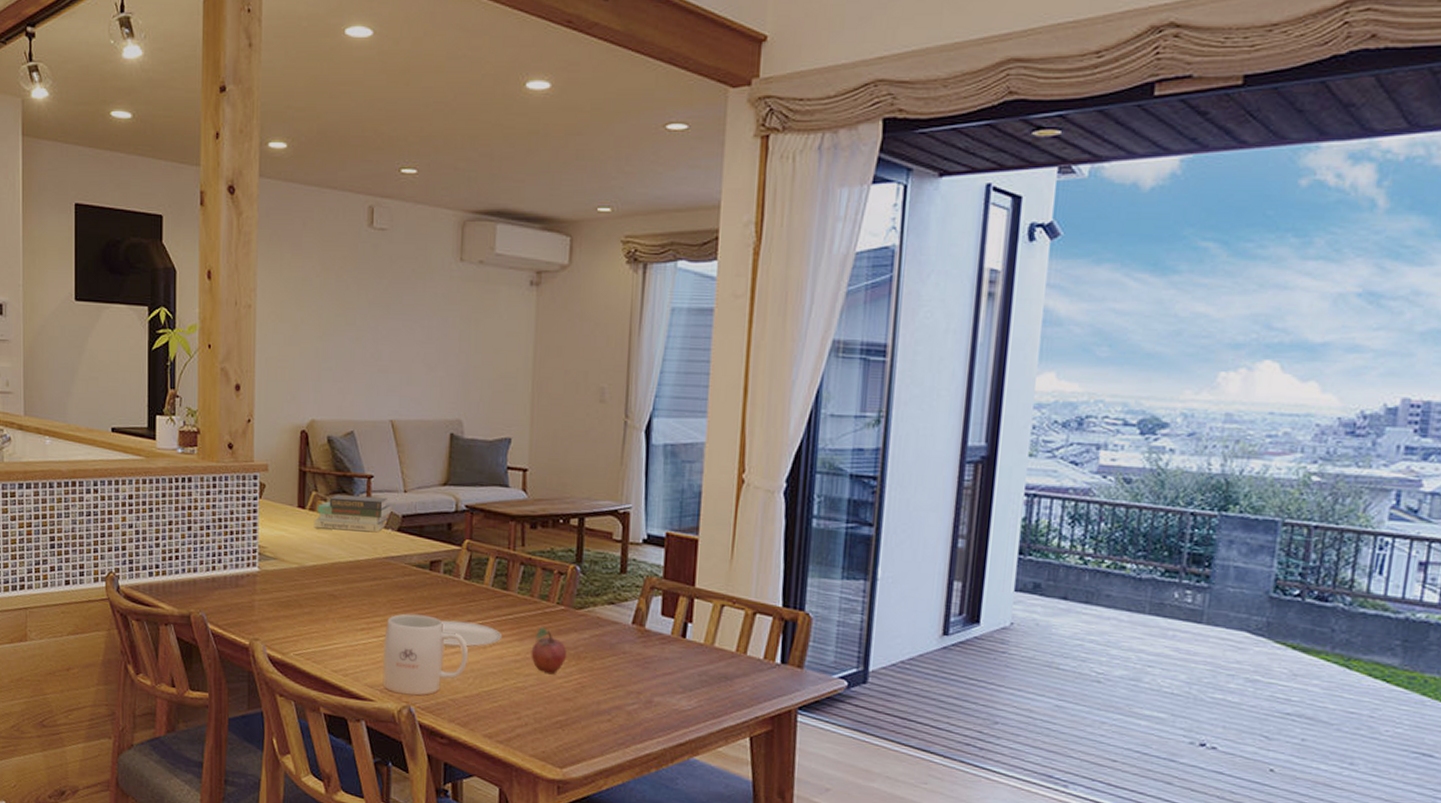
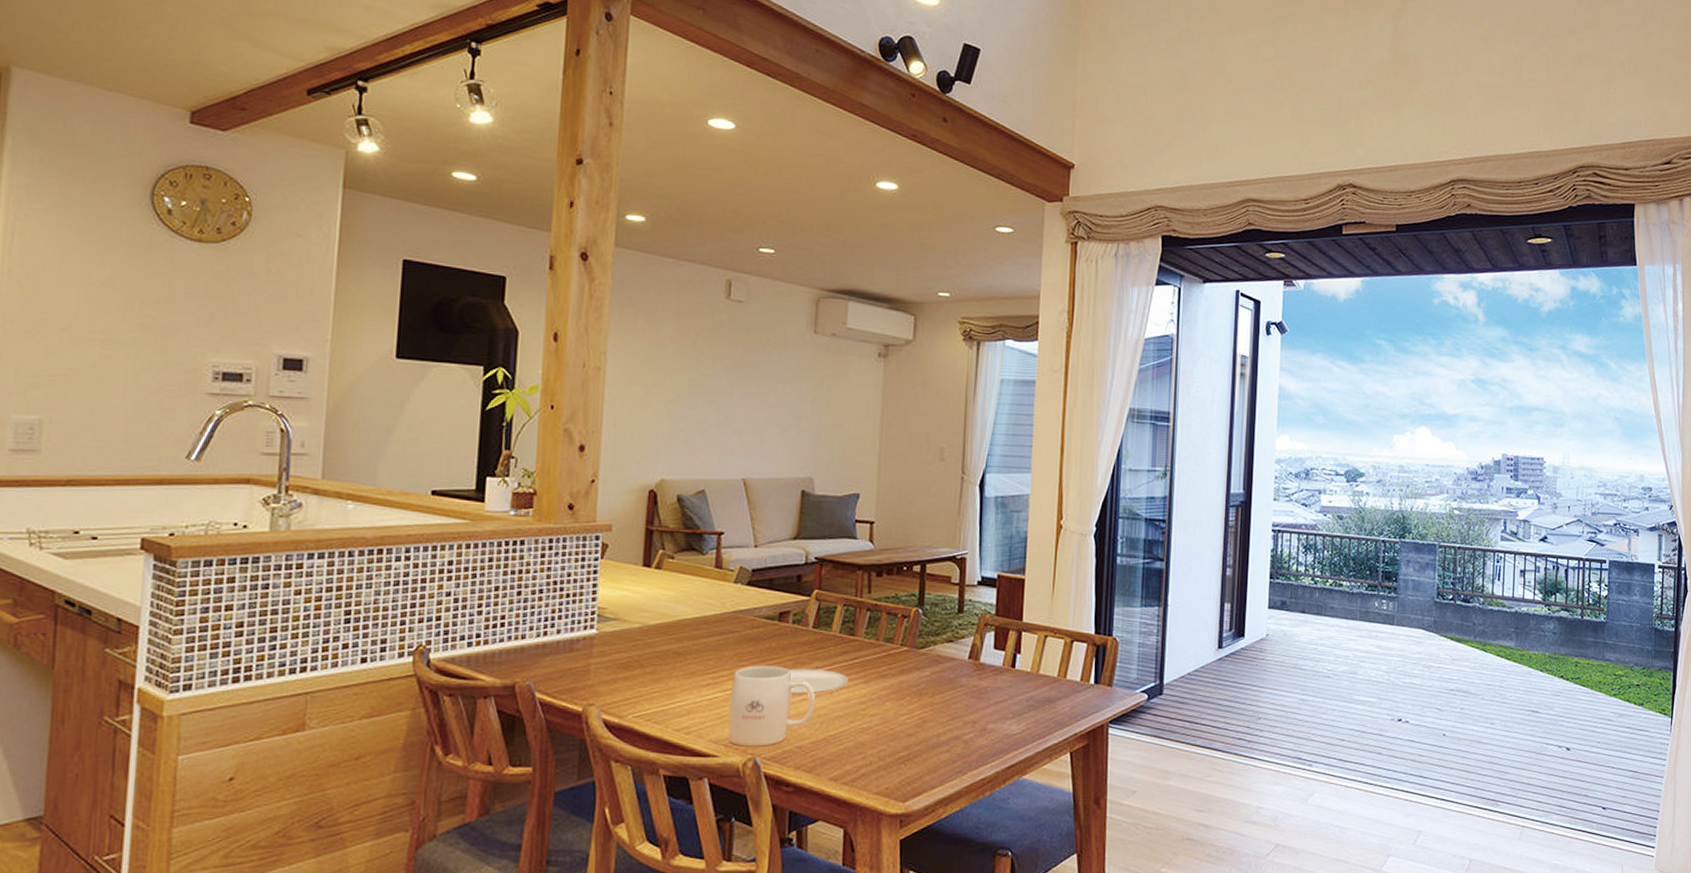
books: present [313,495,391,533] -> none [659,552,741,588]
fruit: present [531,627,567,675] -> none [876,668,910,713]

